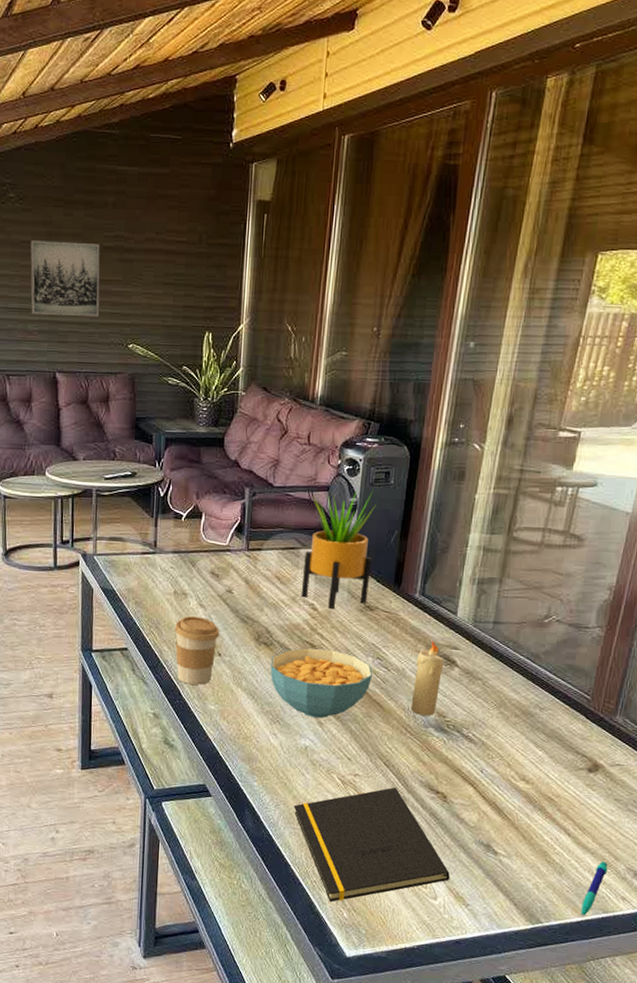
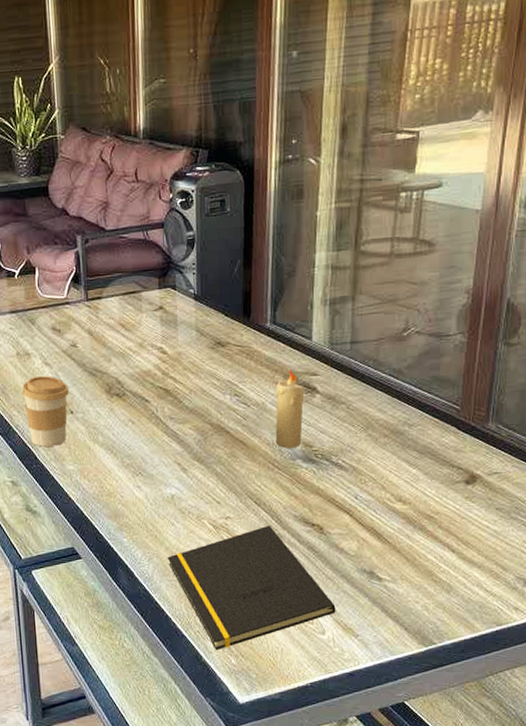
cereal bowl: present [270,647,372,719] -> none [125,392,232,465]
potted plant: present [301,491,376,610] -> none [146,223,218,351]
pen: present [581,861,608,917] -> none [474,573,497,633]

